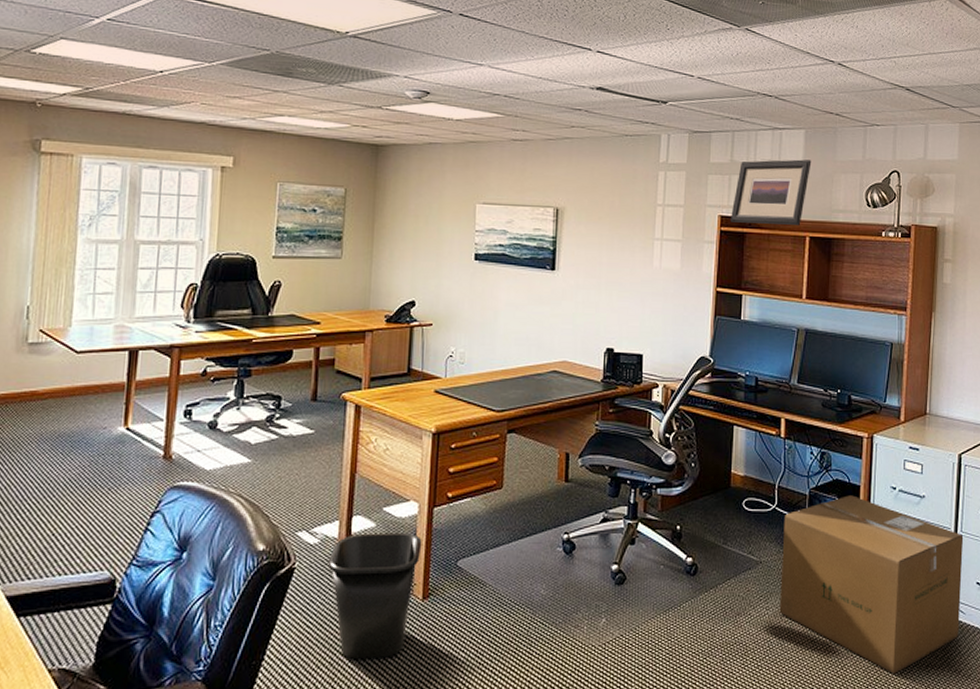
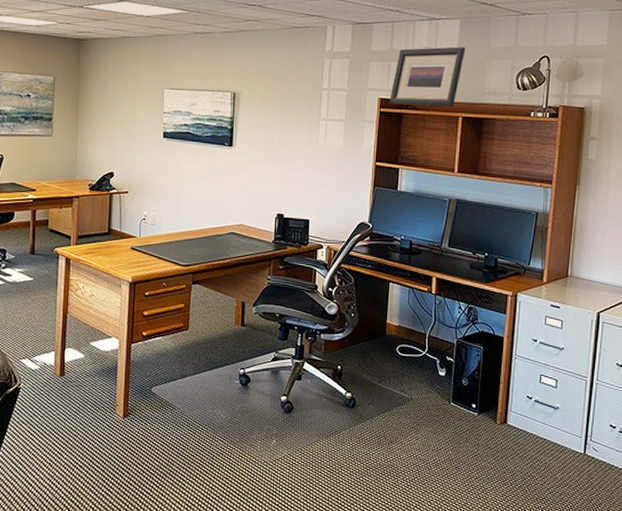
waste bin: present [327,532,422,659] -> none [46,362,122,462]
box: present [779,495,964,674] -> none [427,345,599,499]

